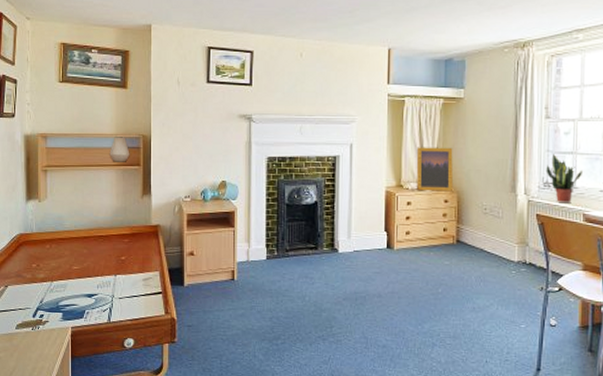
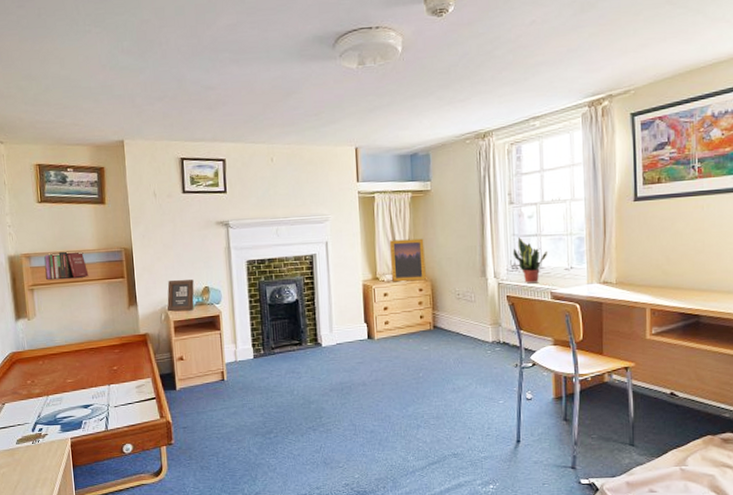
books: none [61,135,104,162] -> present [44,252,89,279]
vase: present [109,137,130,162] -> none [93,251,114,276]
picture frame: none [182,172,211,205] -> present [167,280,194,312]

